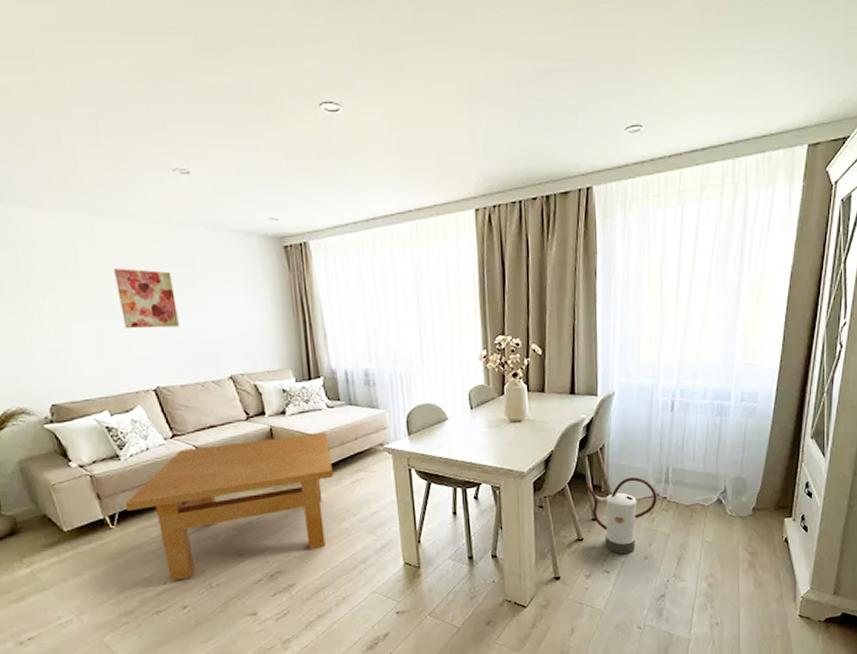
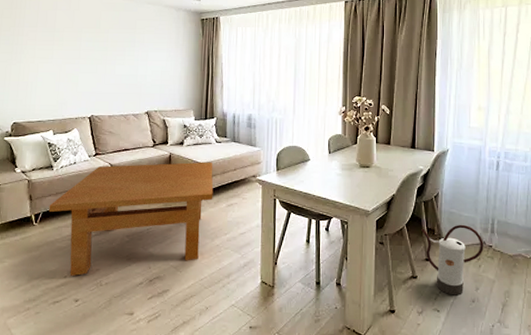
wall art: present [114,268,179,329] -> none [77,27,118,72]

